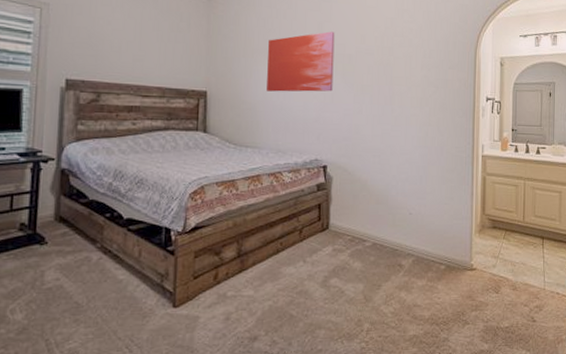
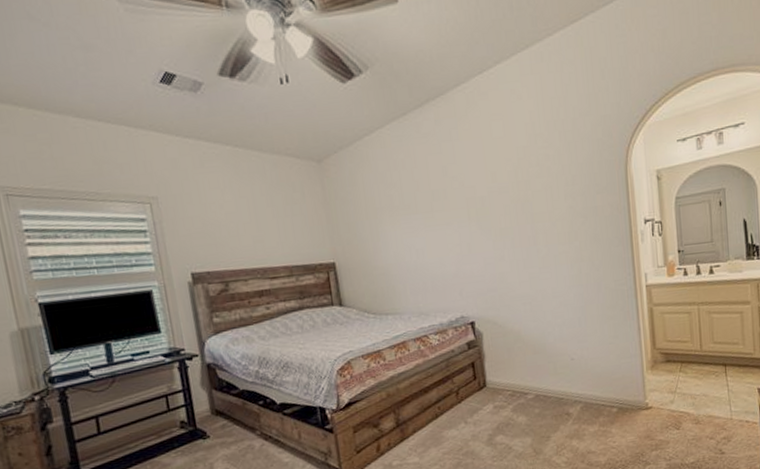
wall art: present [267,31,335,92] -> none [391,174,469,252]

